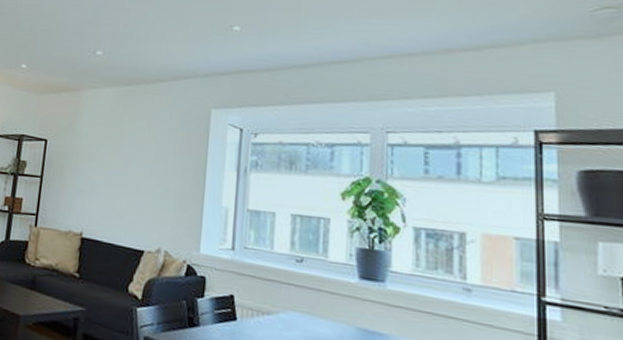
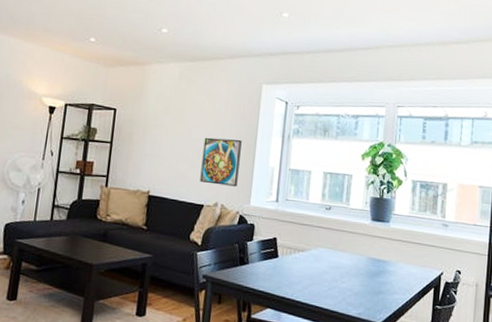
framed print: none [139,171,188,230] -> present [200,137,242,187]

